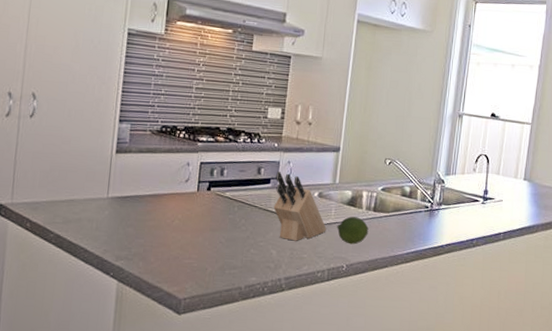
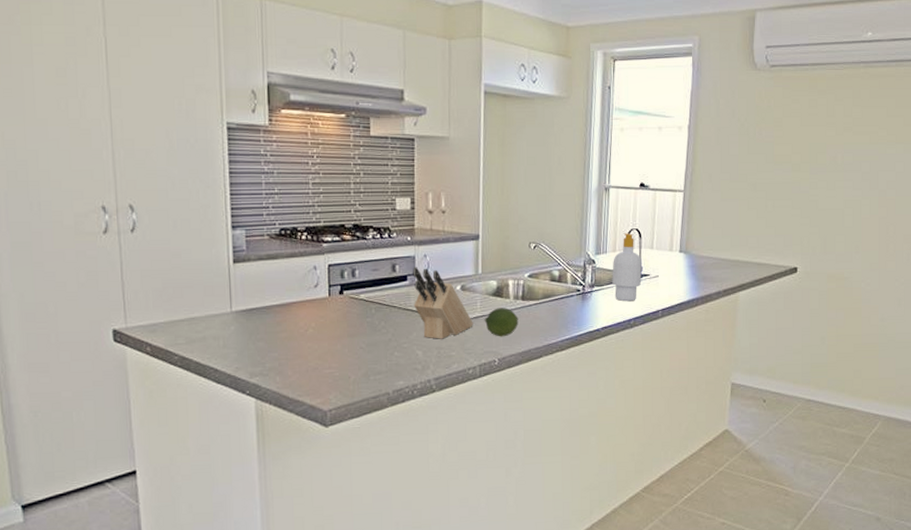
soap bottle: none [459,158,489,222] -> present [612,233,643,302]

